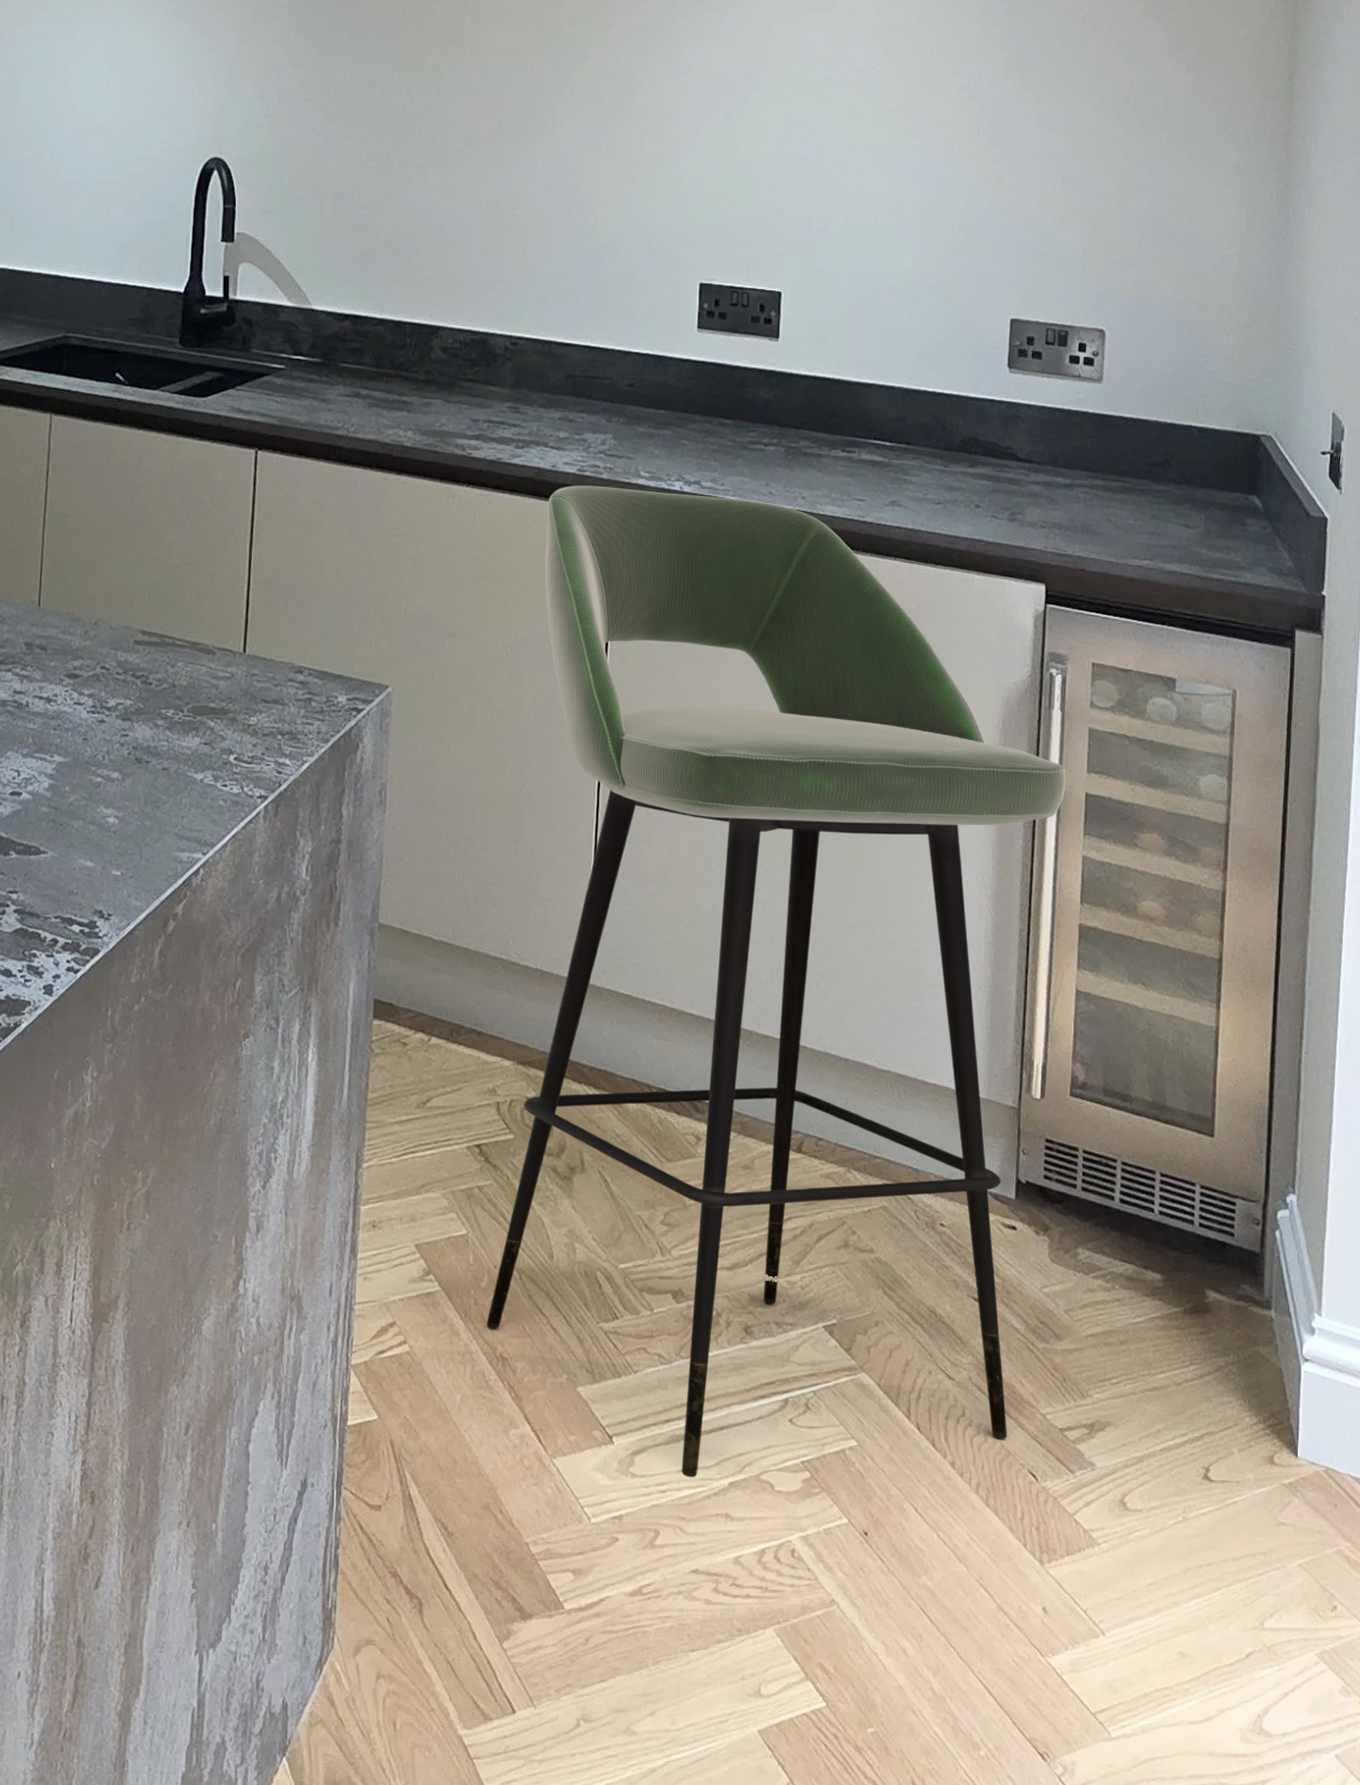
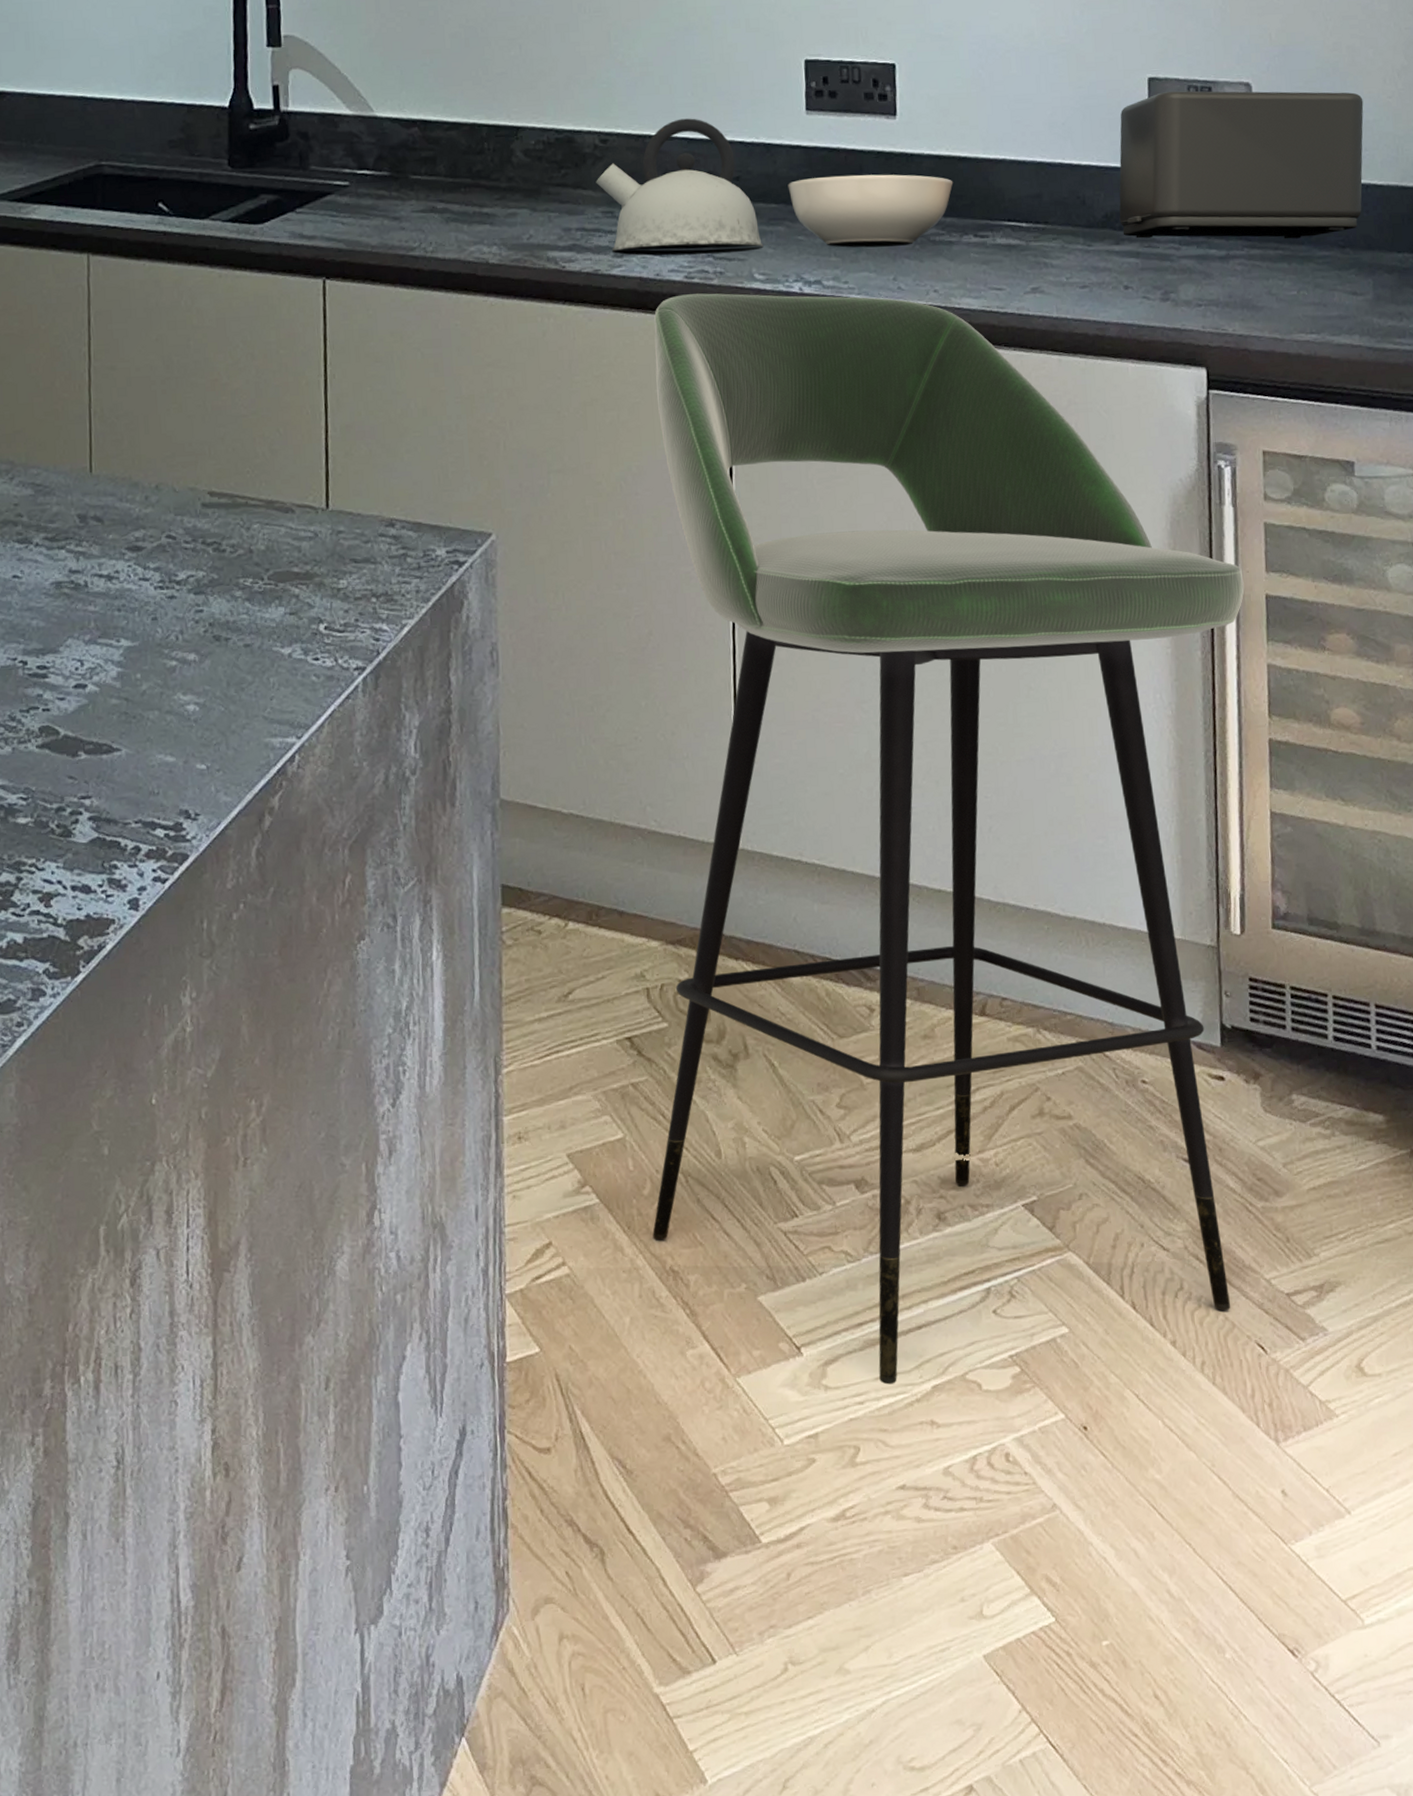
kettle: none [504,328,650,452] -> present [596,118,764,256]
bowl: none [676,388,826,456] -> present [788,174,954,248]
toaster: none [975,332,1207,473] -> present [1119,90,1364,239]

